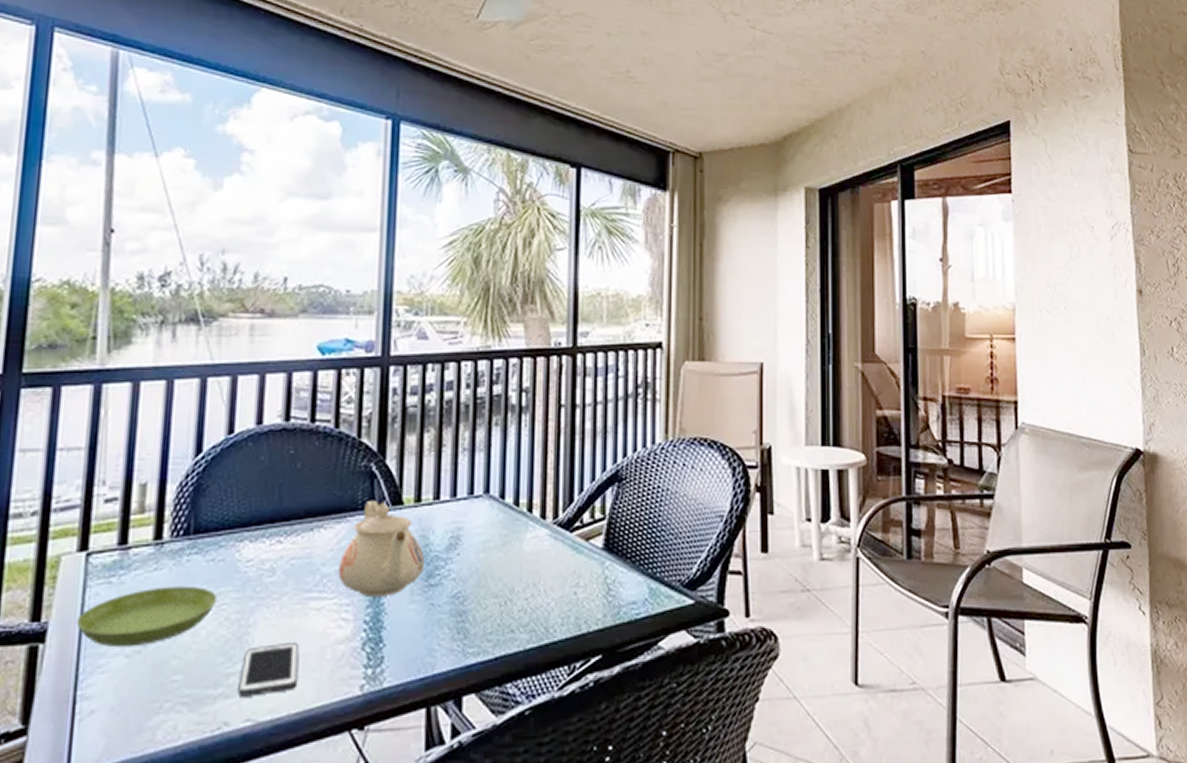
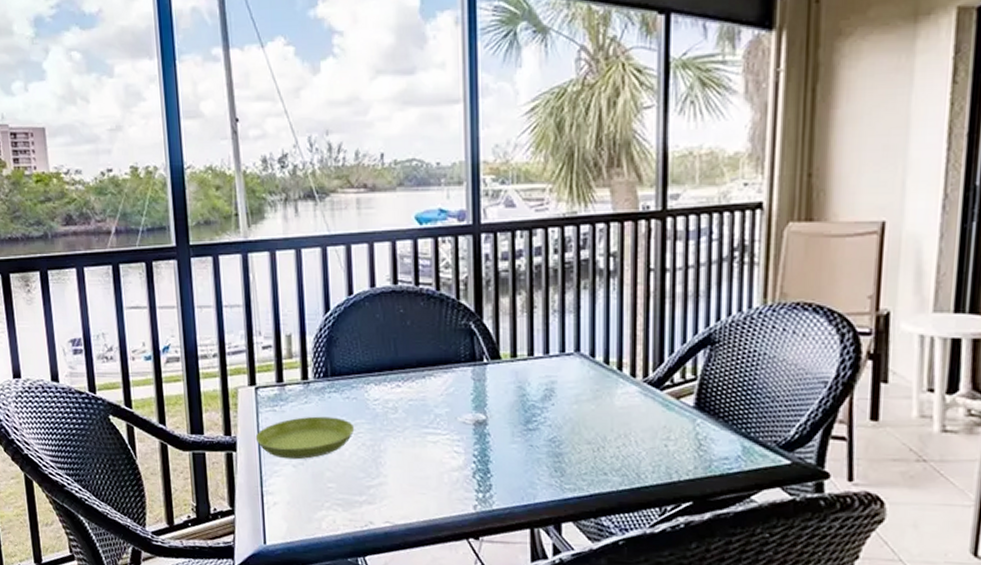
cell phone: present [238,643,299,697] -> none [377,466,423,505]
teapot: present [338,499,425,597] -> none [448,354,523,436]

